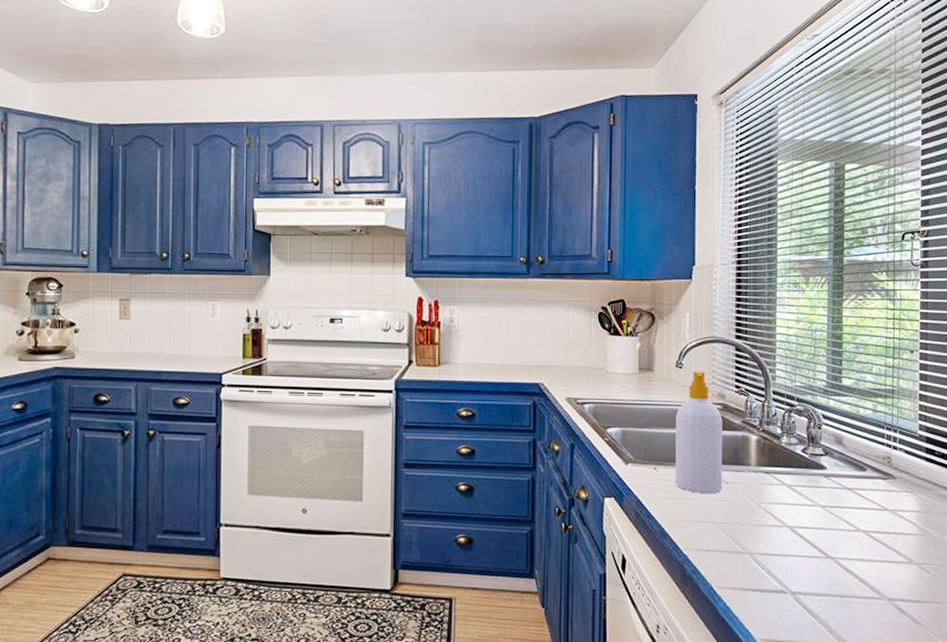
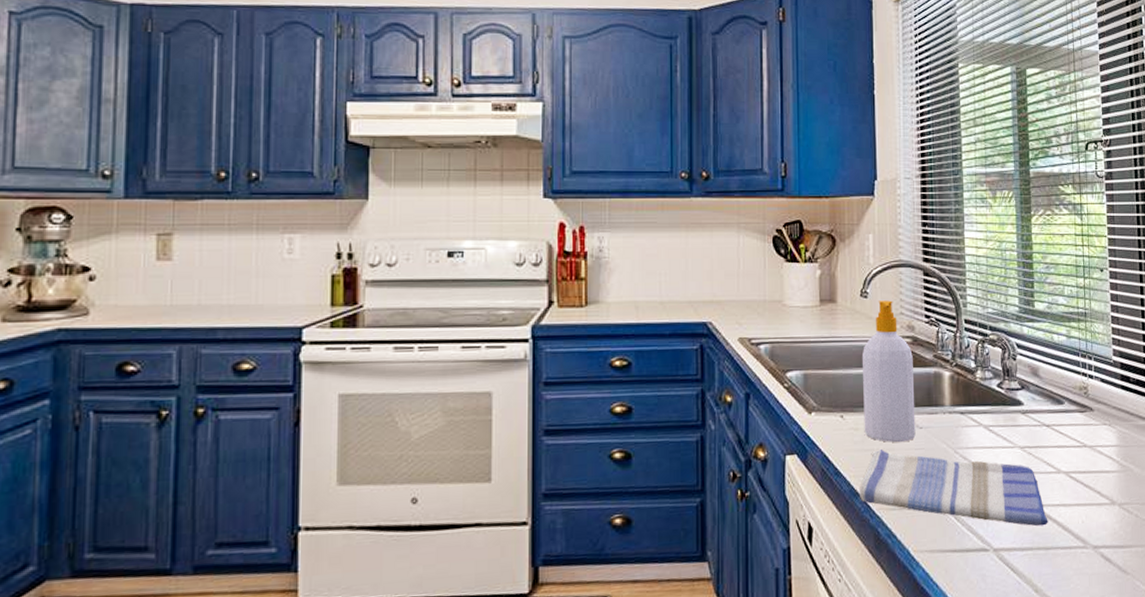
dish towel: none [669,499,845,576] -> present [860,450,1048,527]

